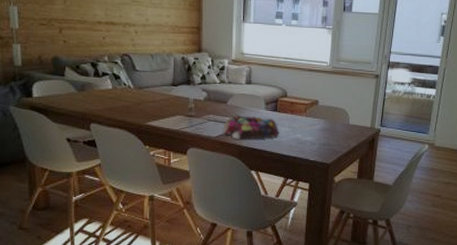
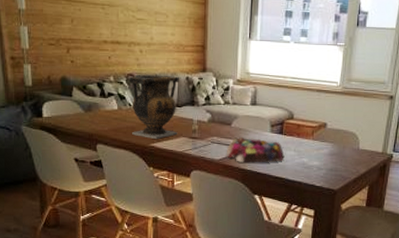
vase: none [124,54,175,117] -> present [129,74,179,139]

